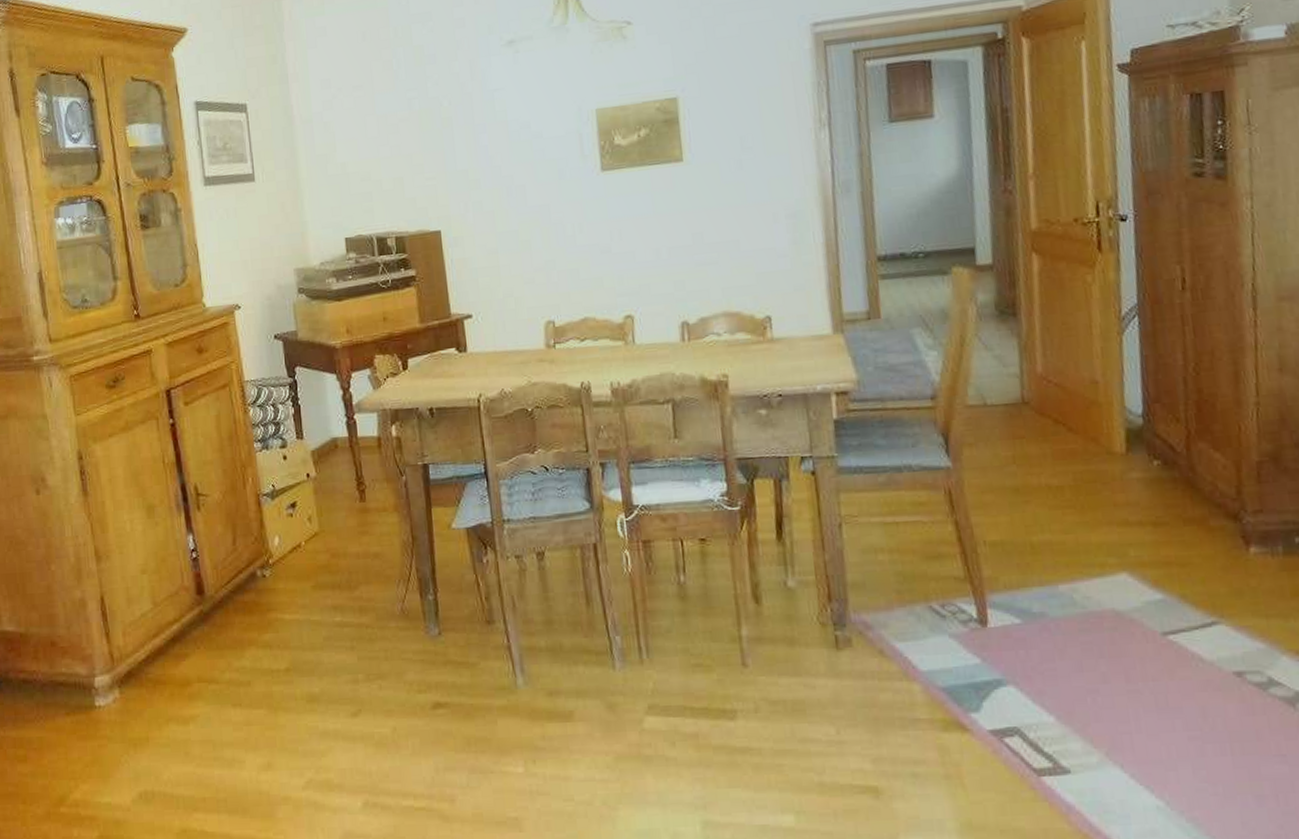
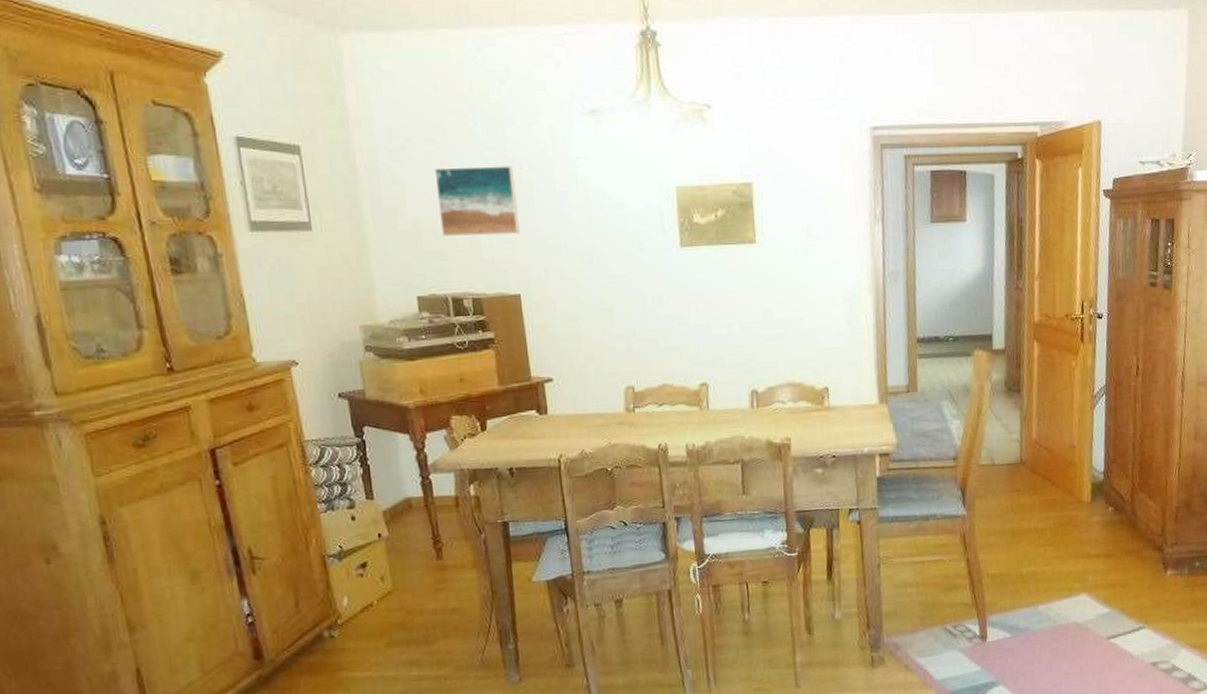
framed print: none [361,104,441,178] -> present [434,166,520,236]

